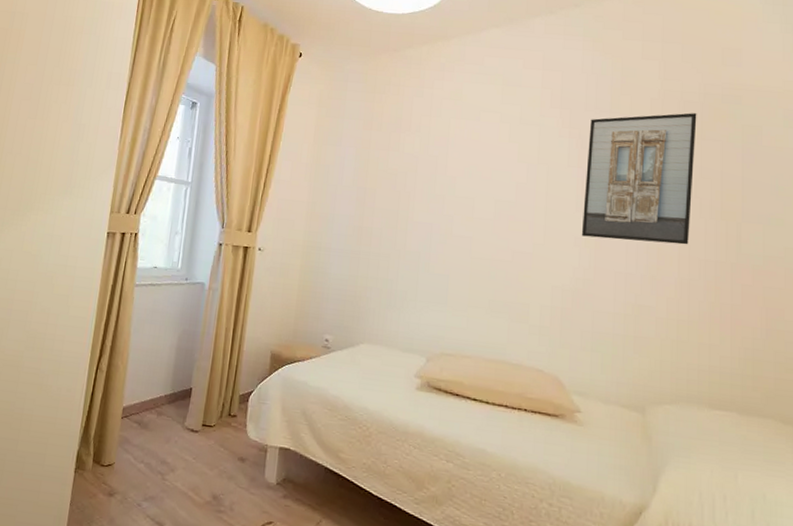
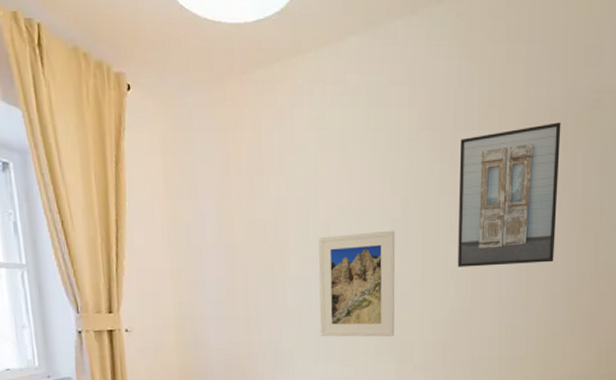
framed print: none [435,190,519,295] -> present [318,230,395,337]

